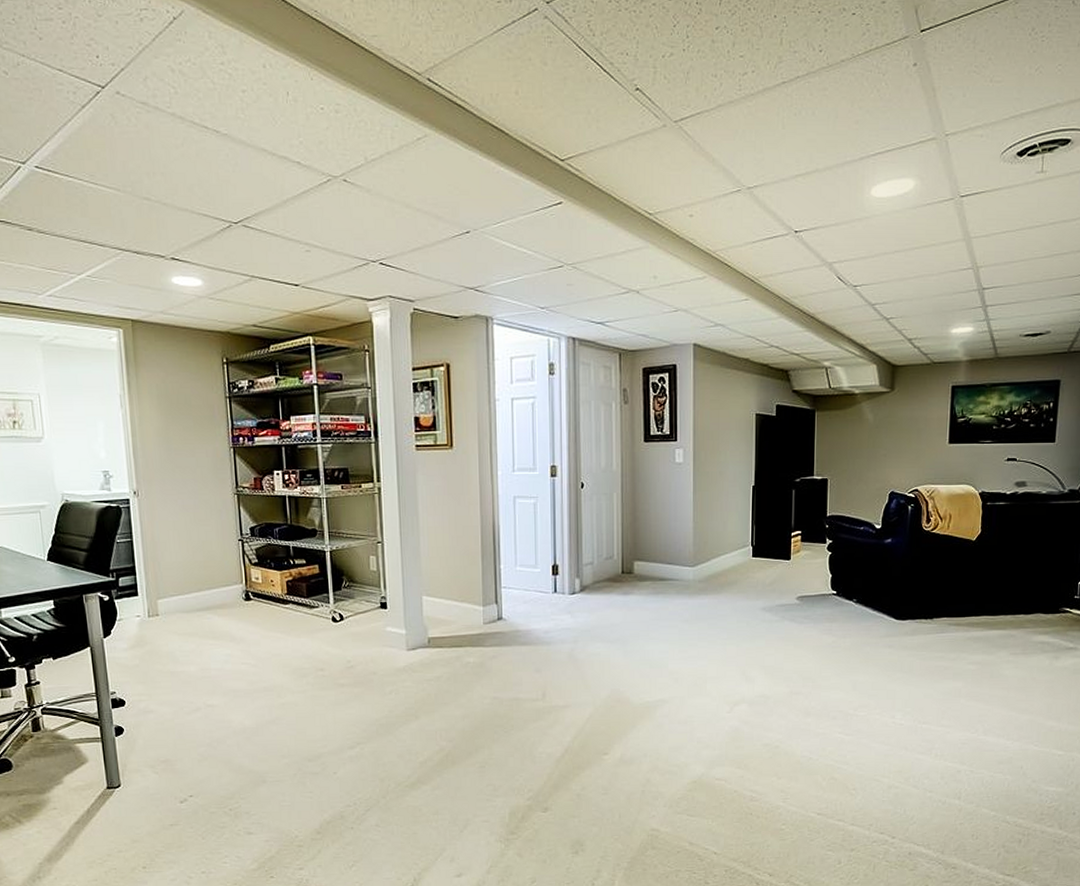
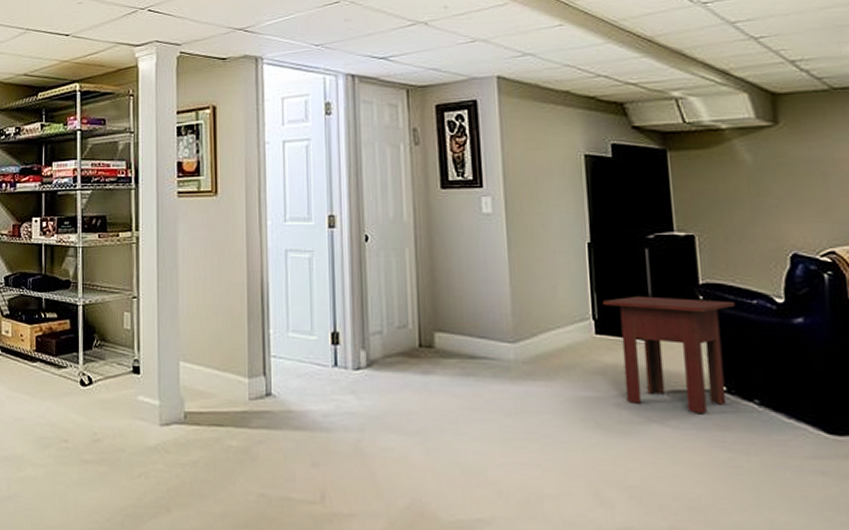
side table: none [759,526,849,611] -> present [602,295,735,413]

